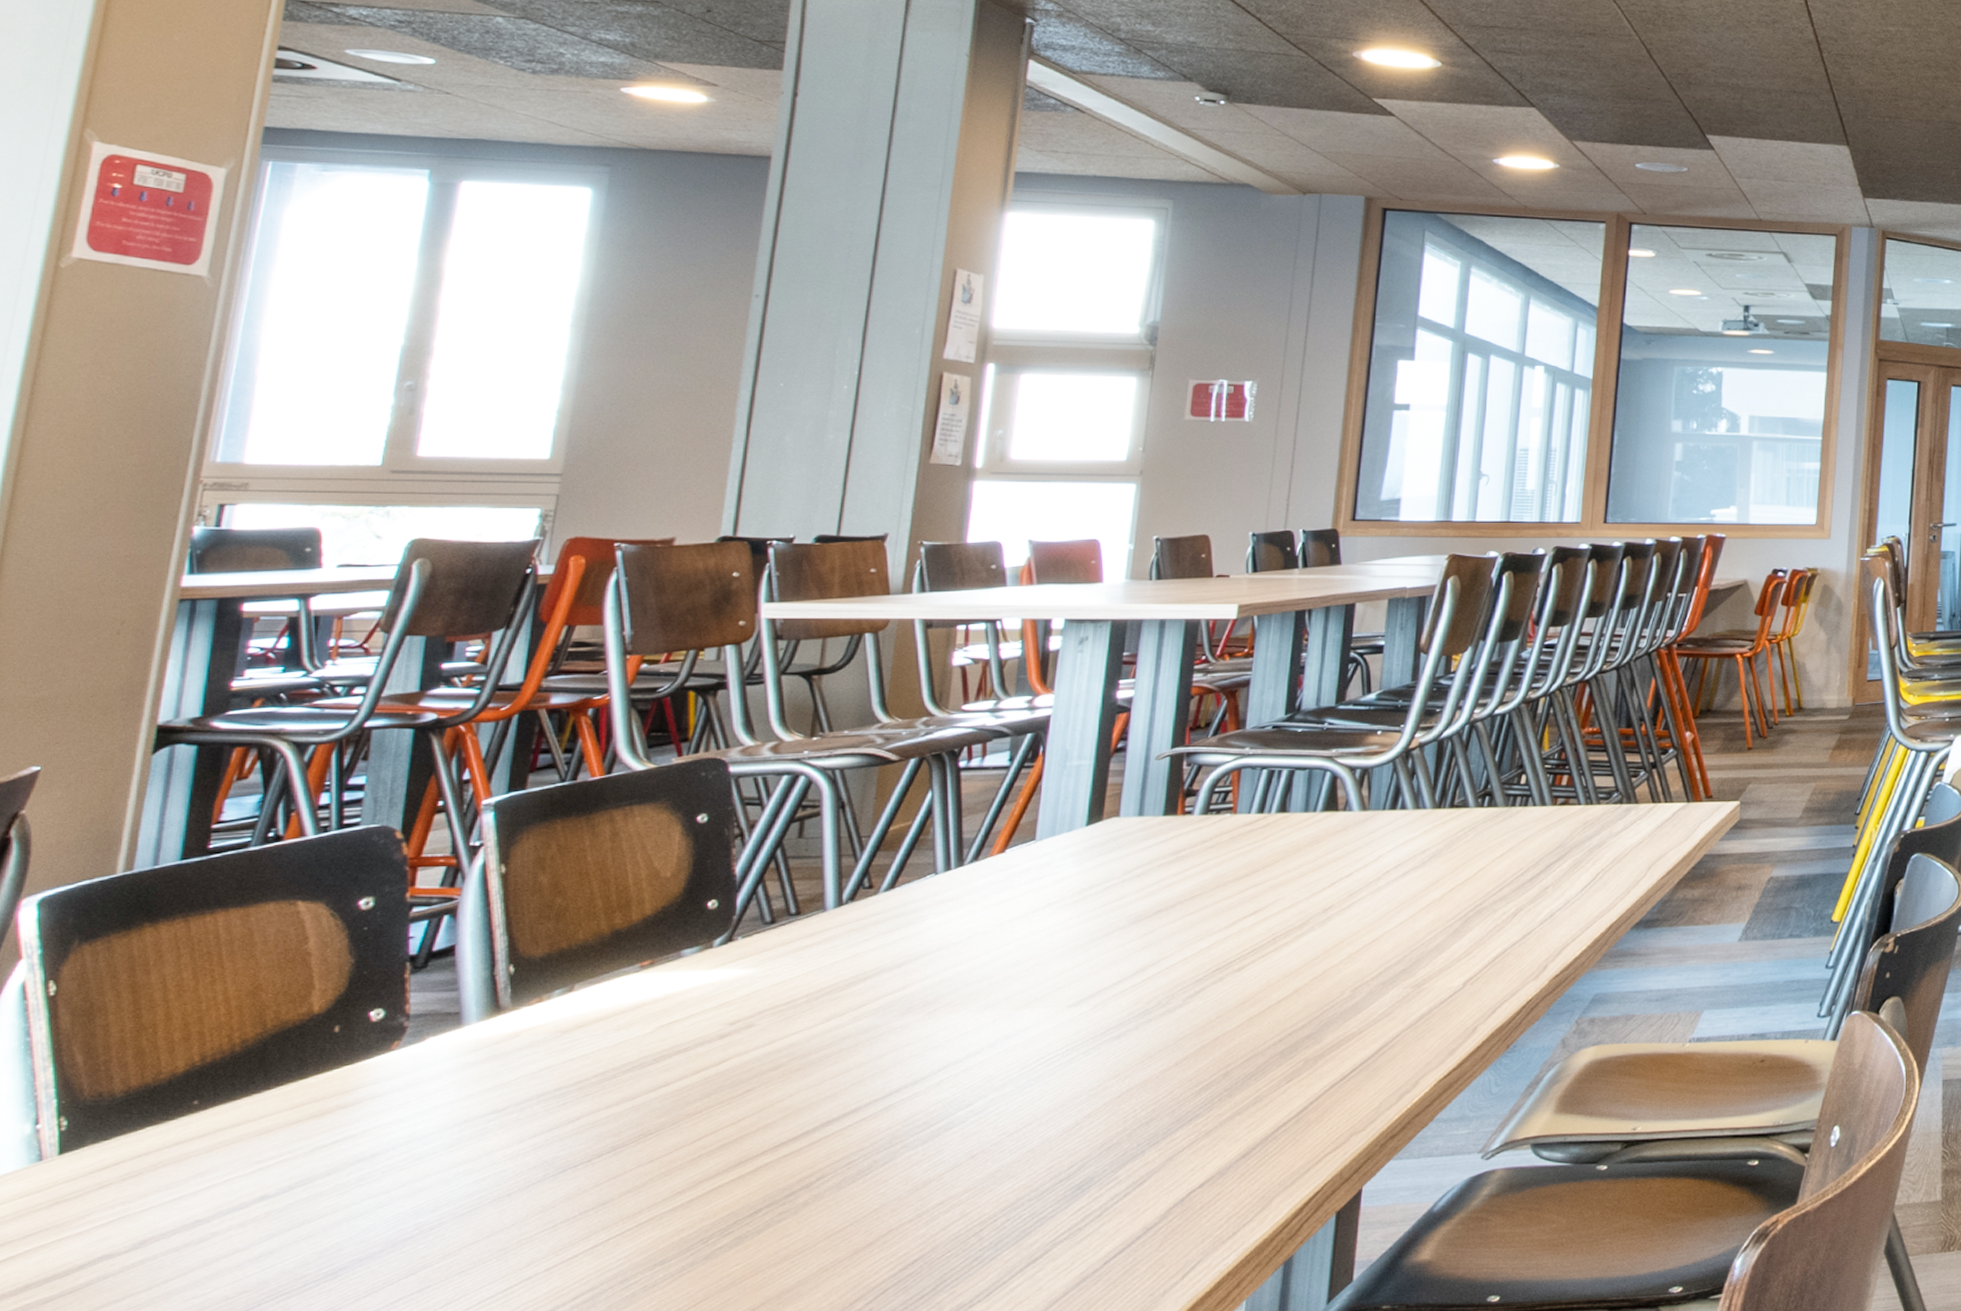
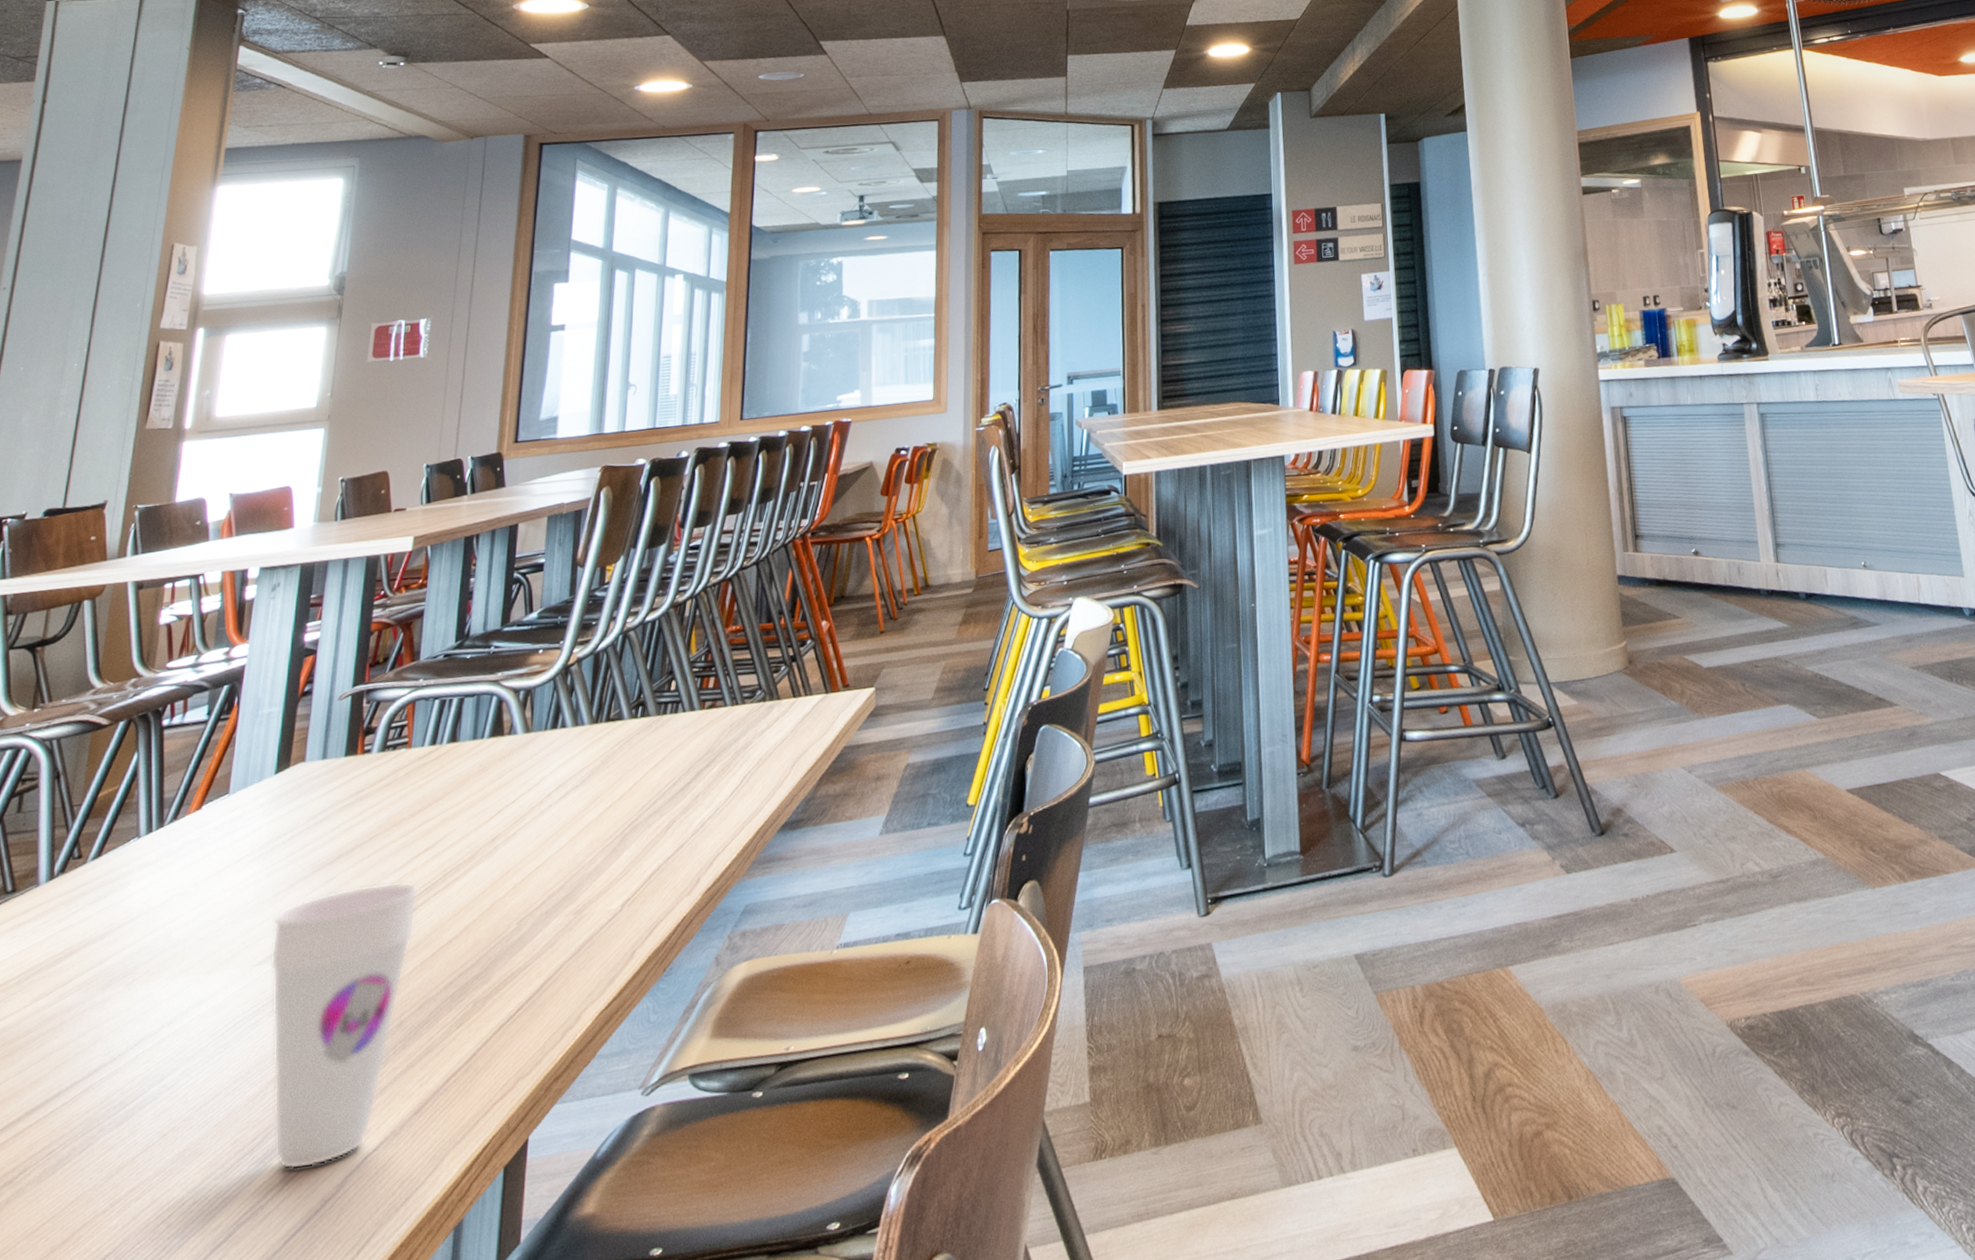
cup: none [1085,941,1246,1198] -> present [271,881,420,1170]

